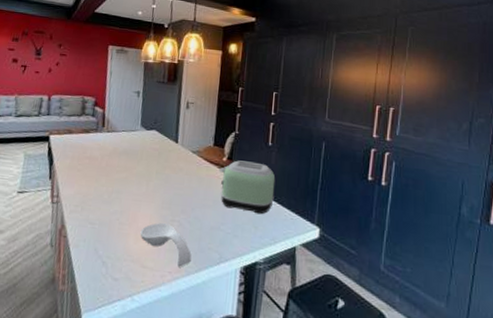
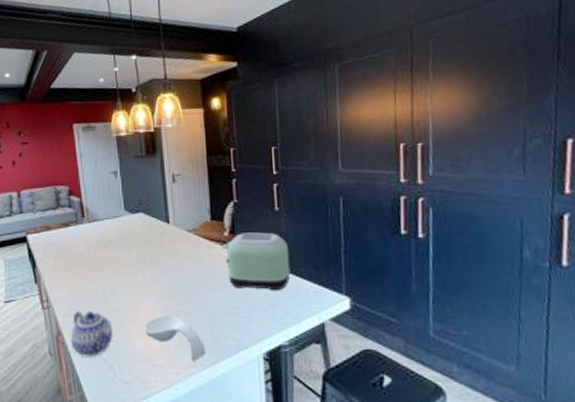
teapot: none [72,208,113,253] -> present [70,310,113,357]

